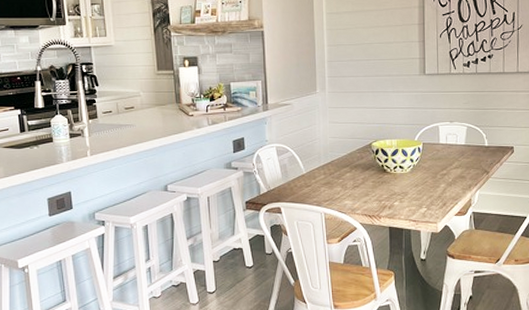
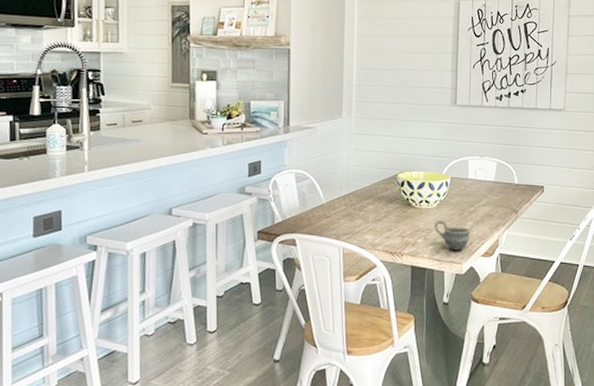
cup: none [409,183,444,212] -> present [435,220,470,251]

